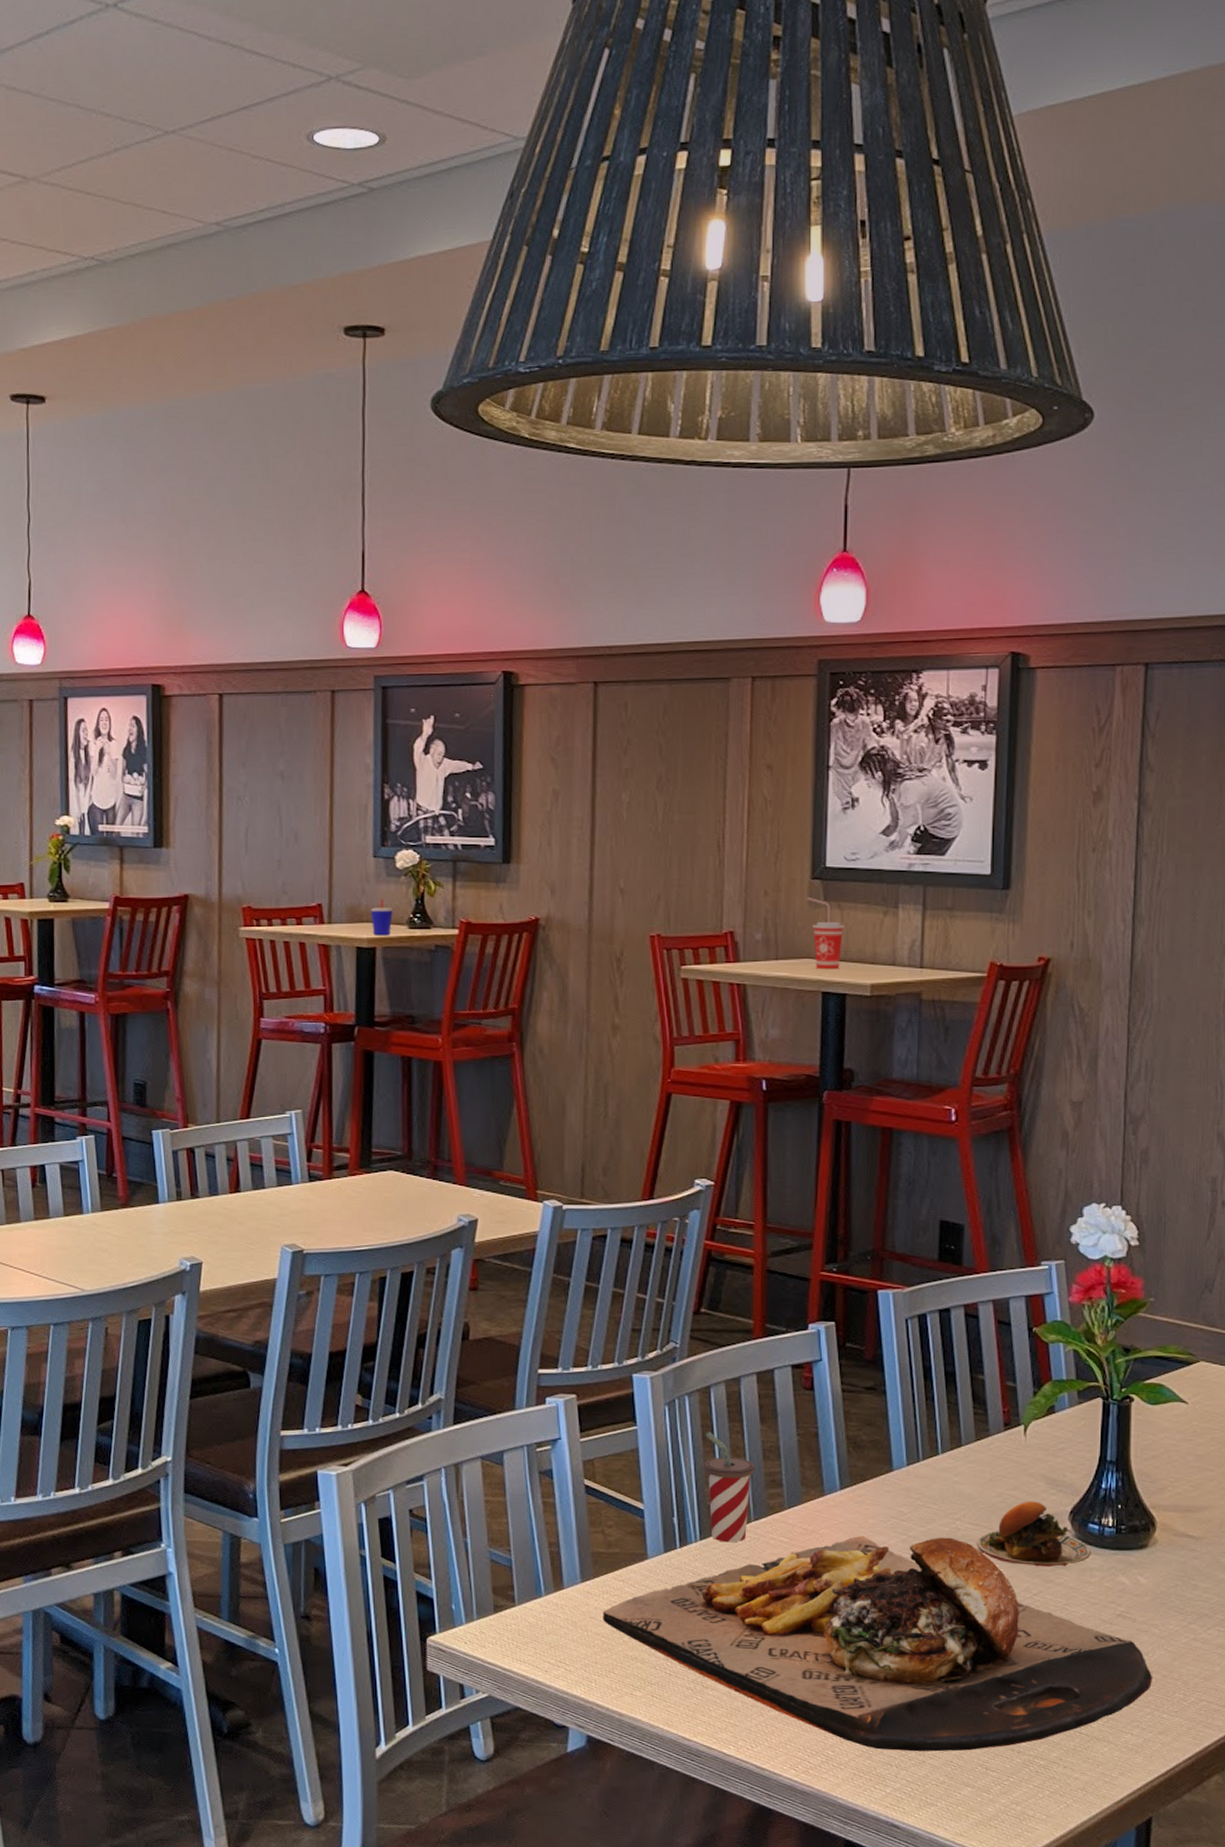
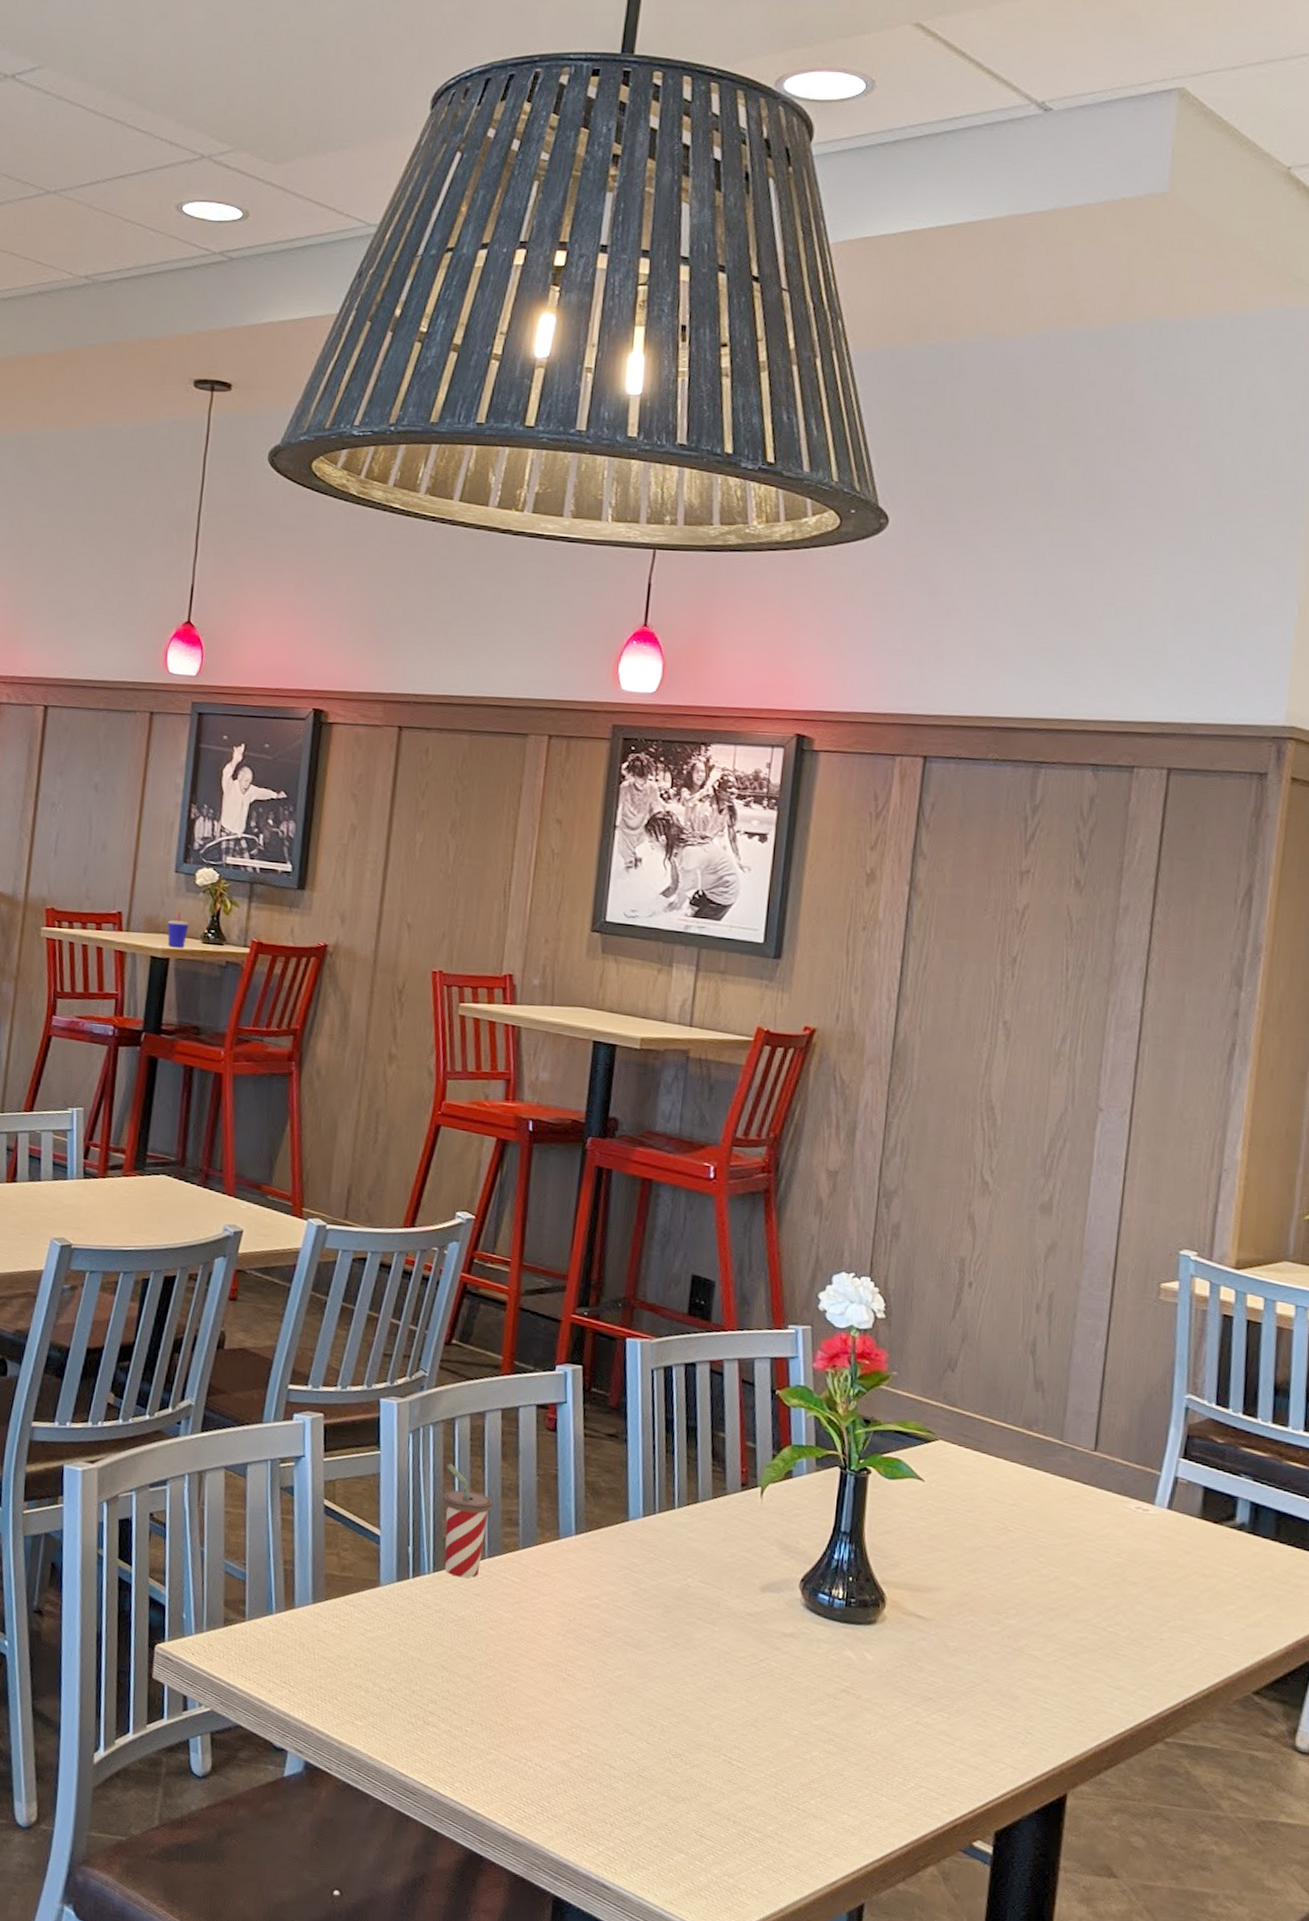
food tray: present [602,1535,1152,1752] -> none [330,1583,873,1816]
beverage cup: present [807,898,845,970] -> none [585,949,620,1021]
burger: present [977,1501,1091,1568] -> none [706,1564,820,1635]

